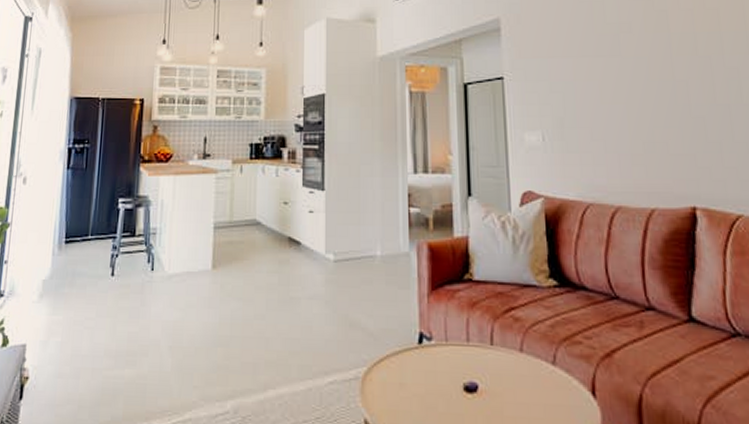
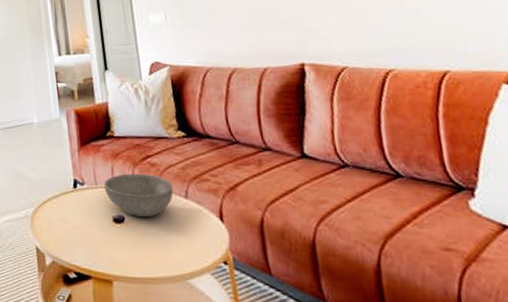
bowl: none [455,328,539,387] -> present [103,173,174,218]

